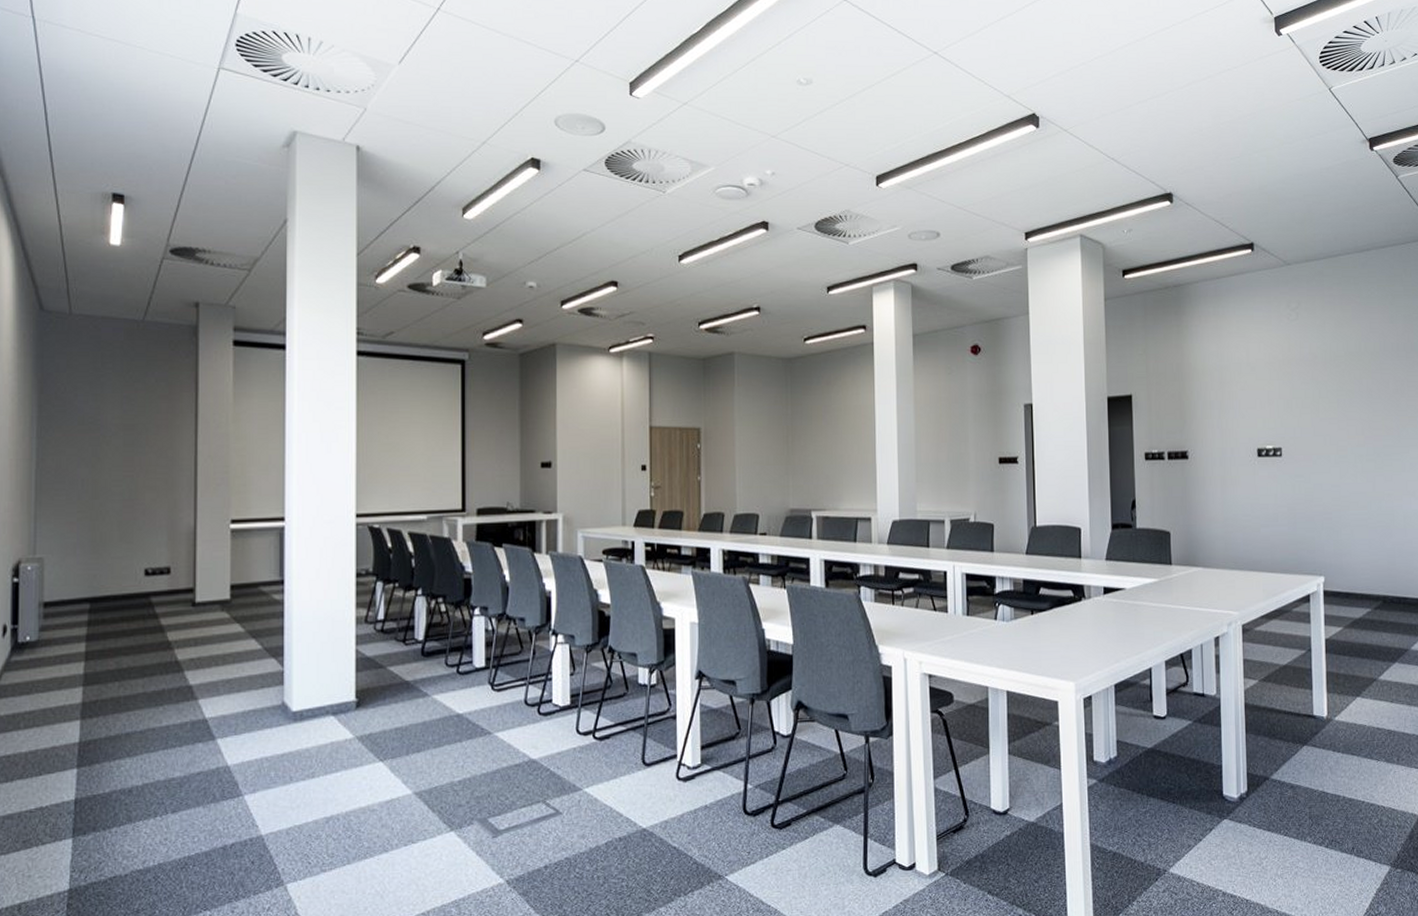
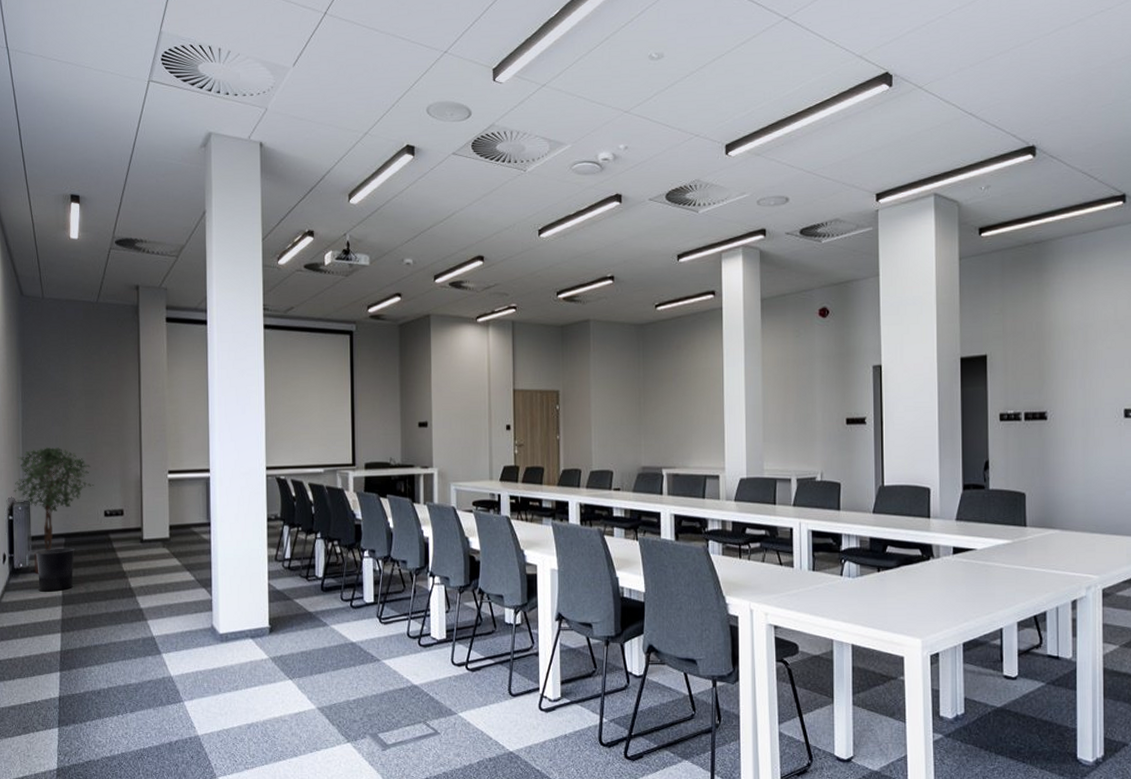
potted tree: none [20,491,132,649] -> present [13,445,94,574]
waste bin: none [48,615,103,671] -> present [35,548,75,593]

